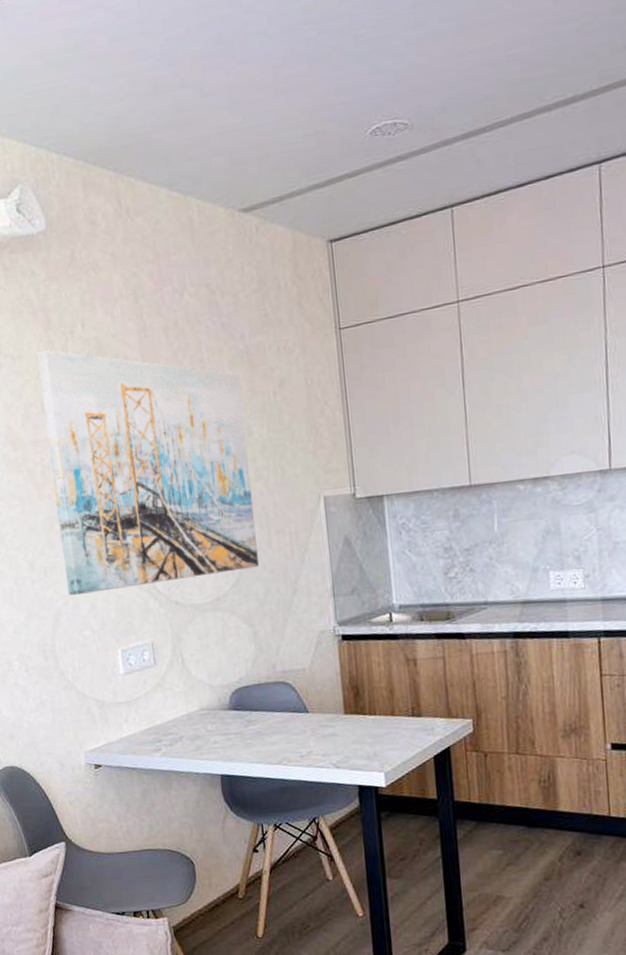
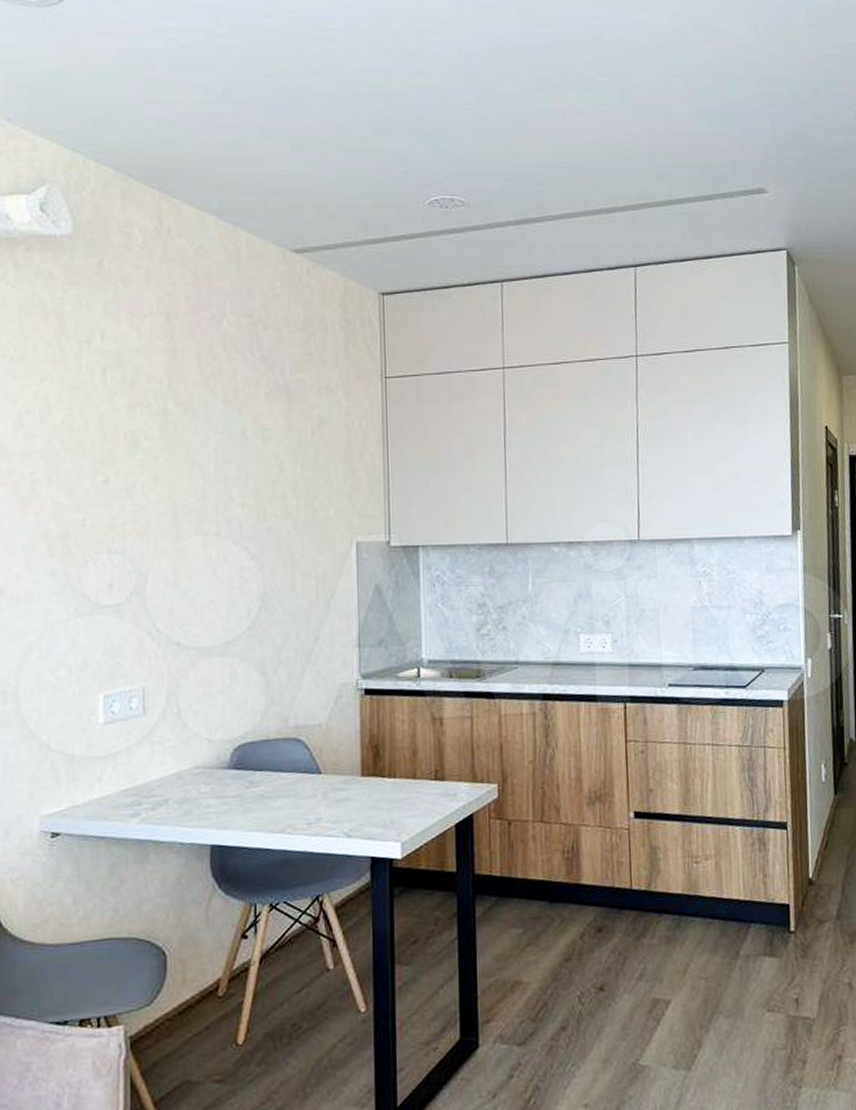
wall art: present [36,350,259,595] -> none [41,356,278,628]

